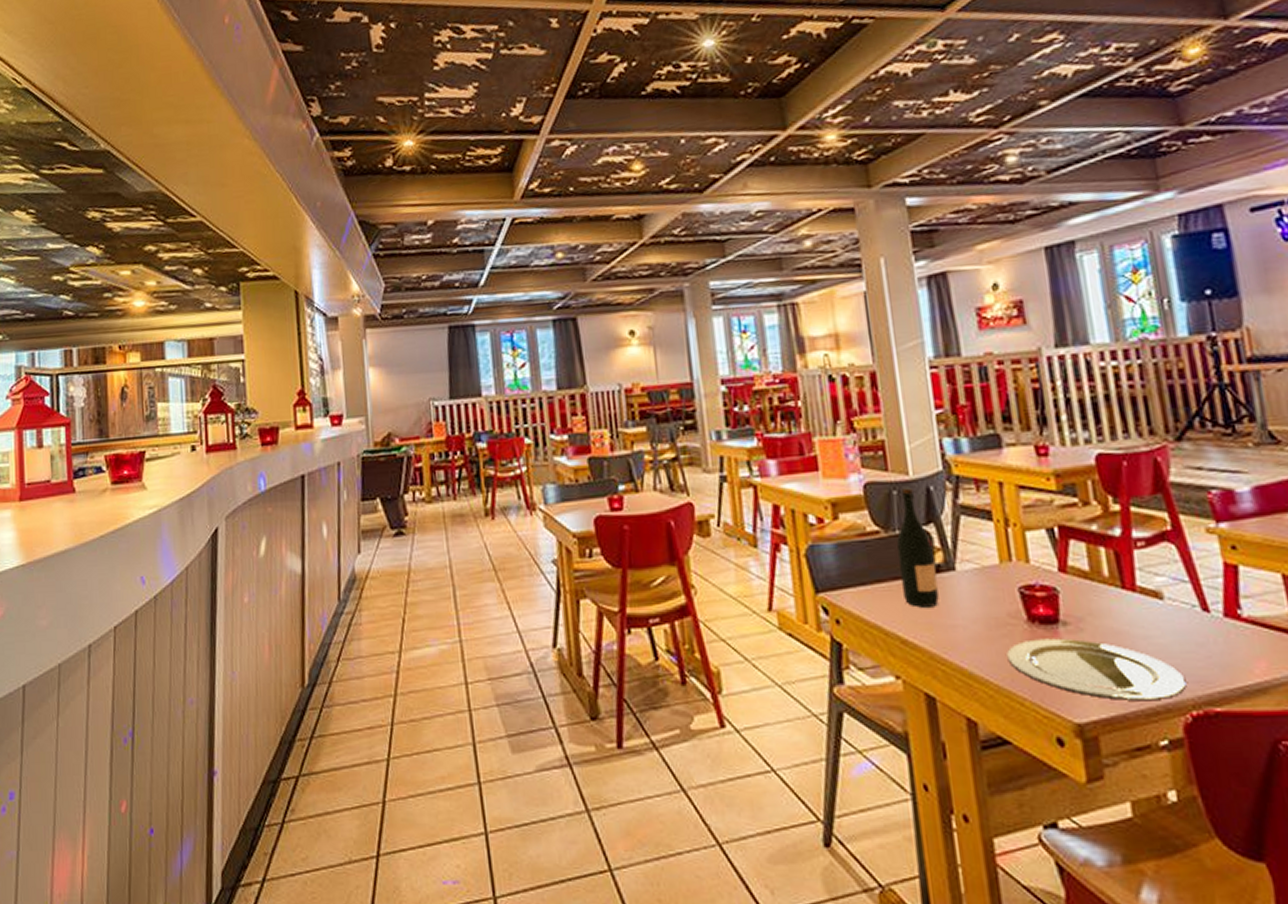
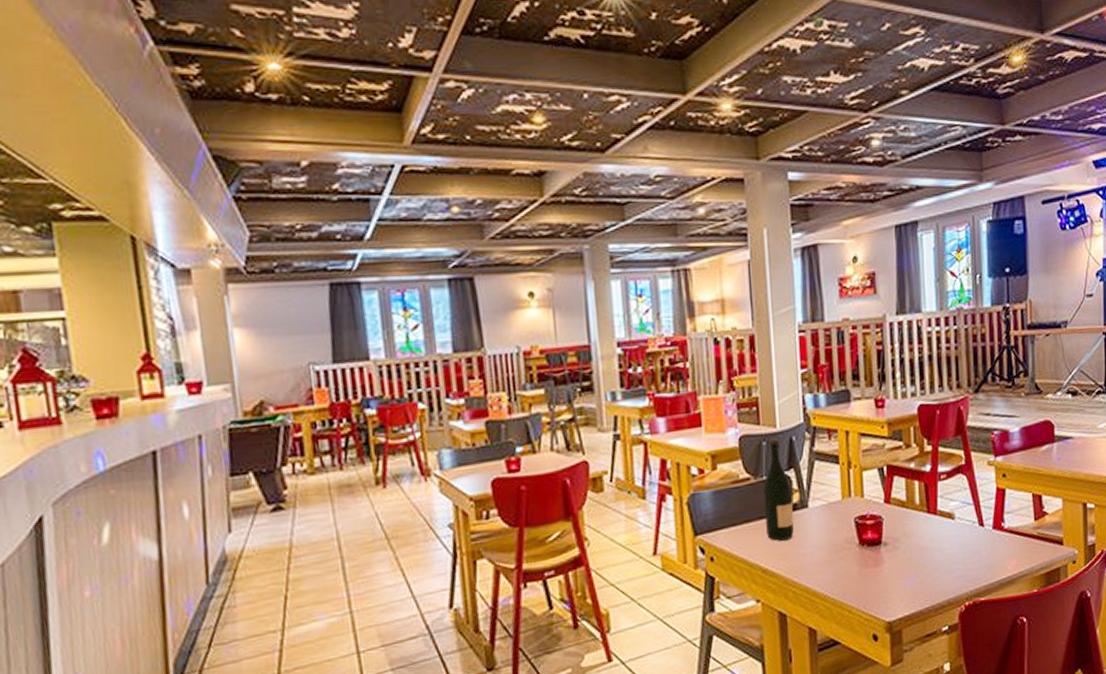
plate: present [1007,638,1187,700] -> none [842,555,964,600]

